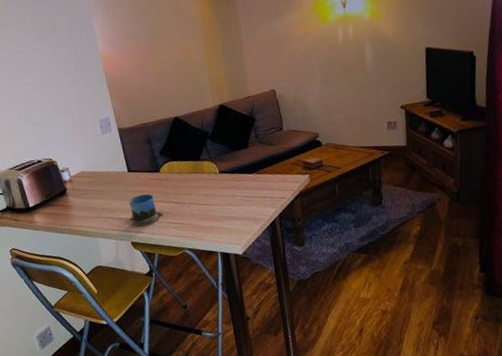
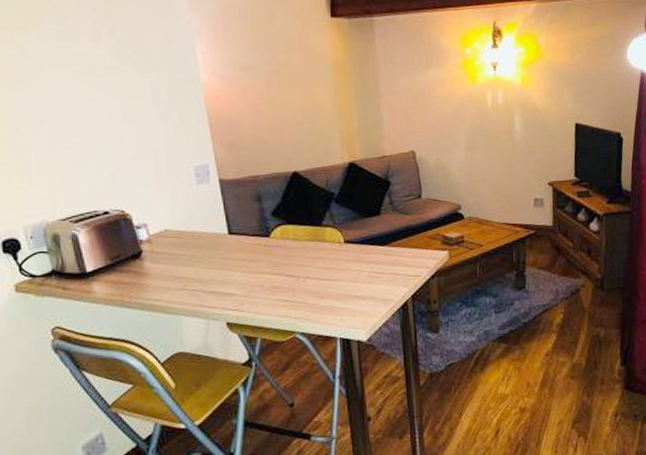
mug: present [129,194,163,226] -> none [227,263,271,303]

